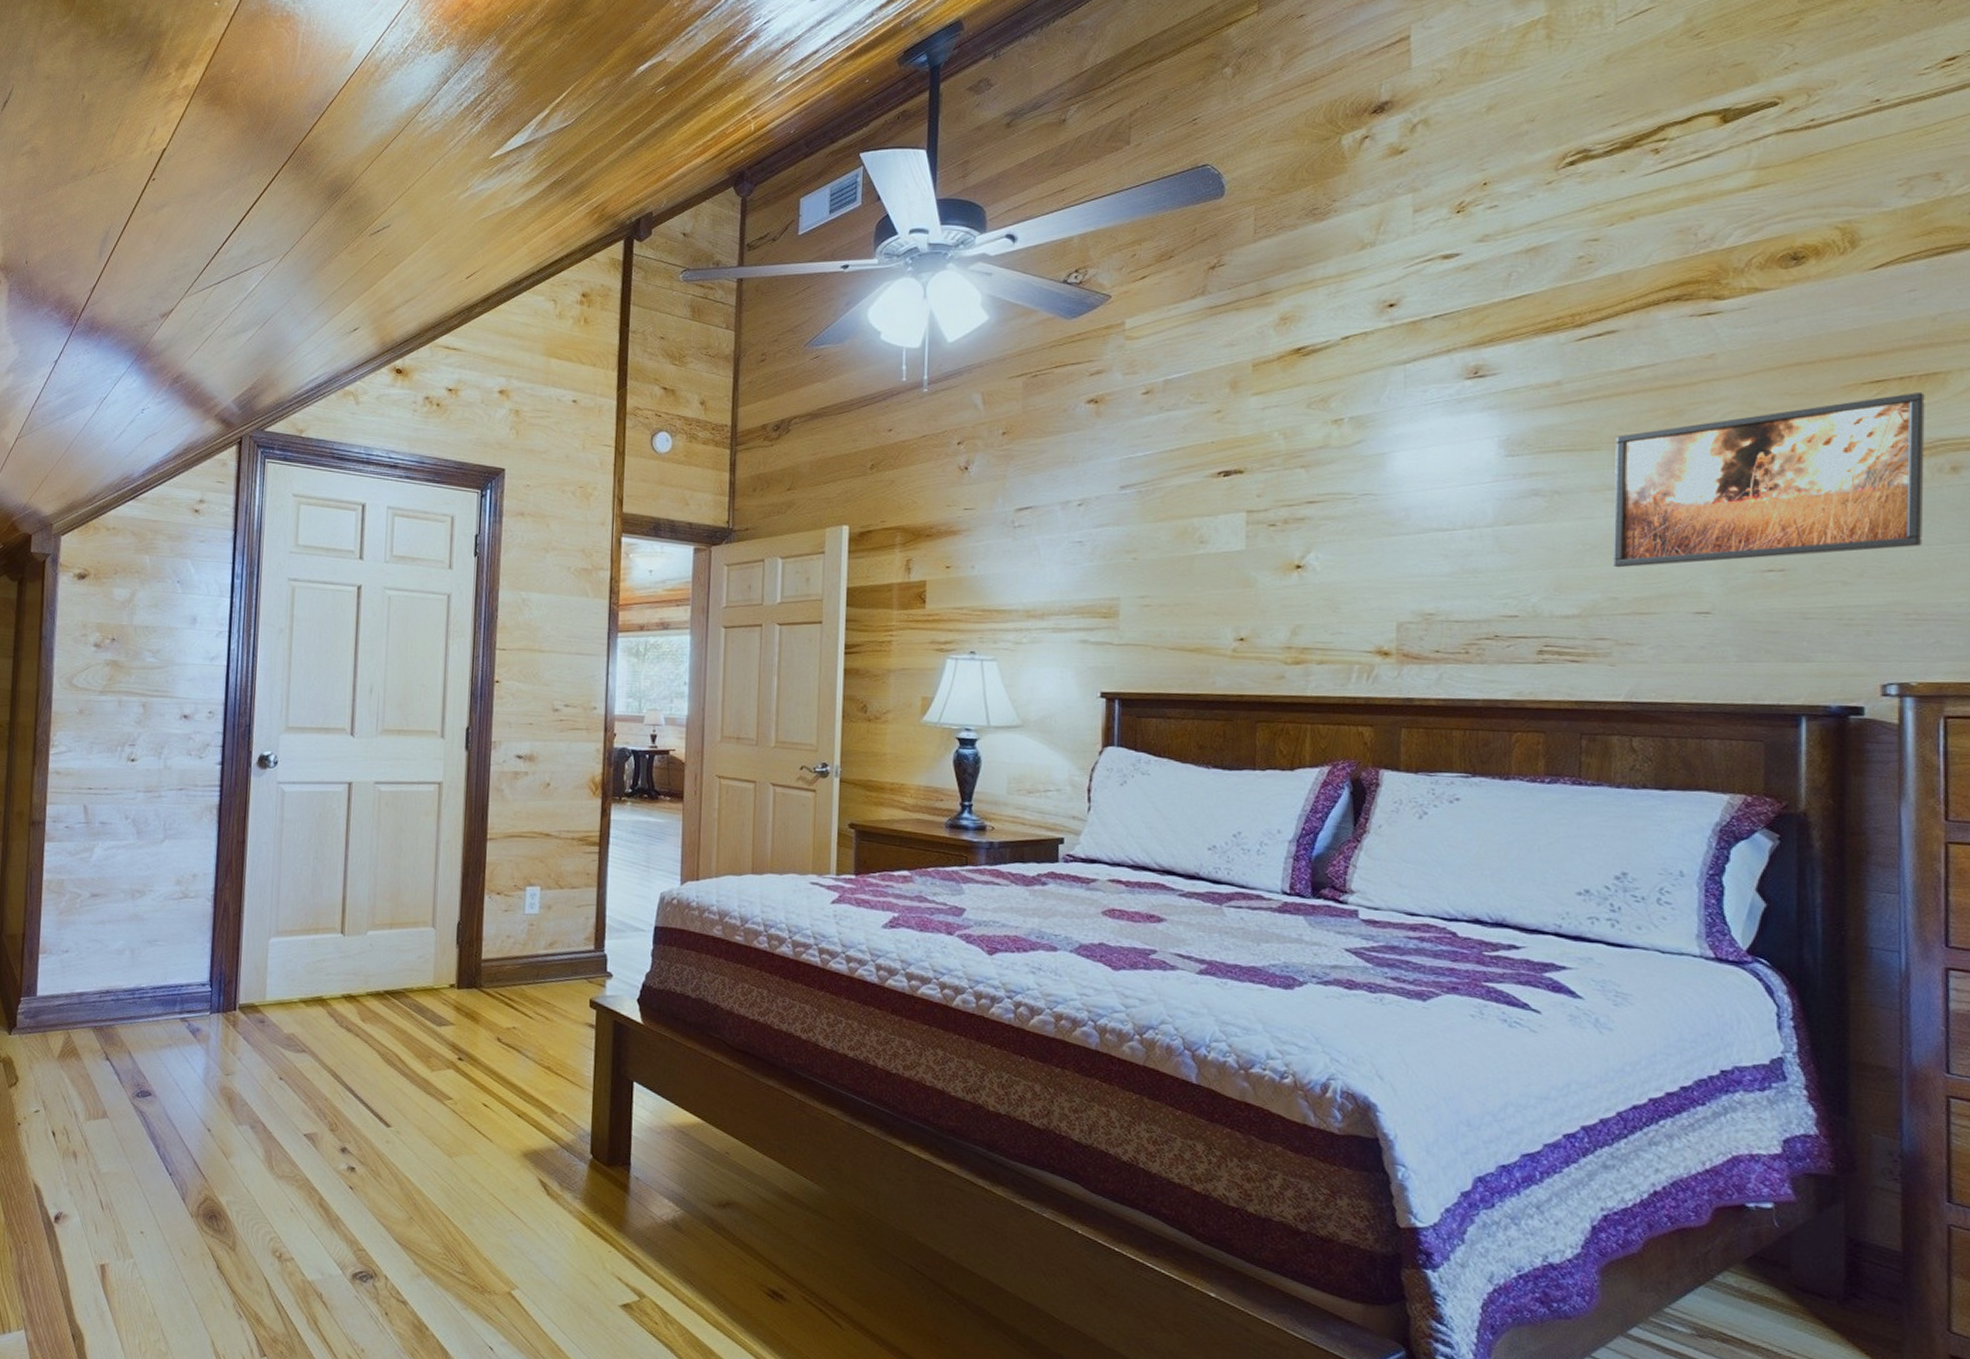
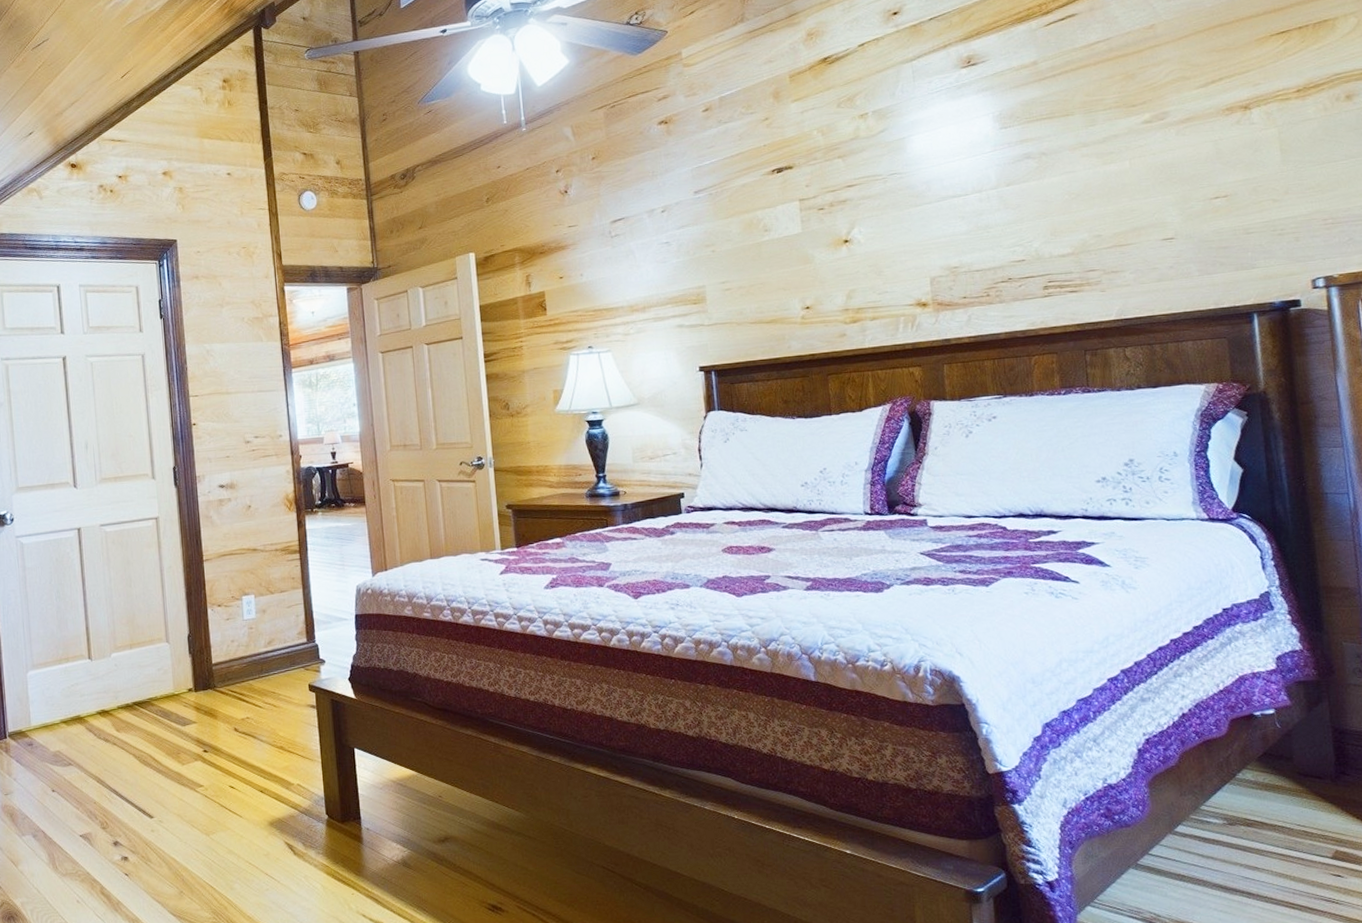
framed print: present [1614,391,1925,568] -> none [1085,37,1331,210]

